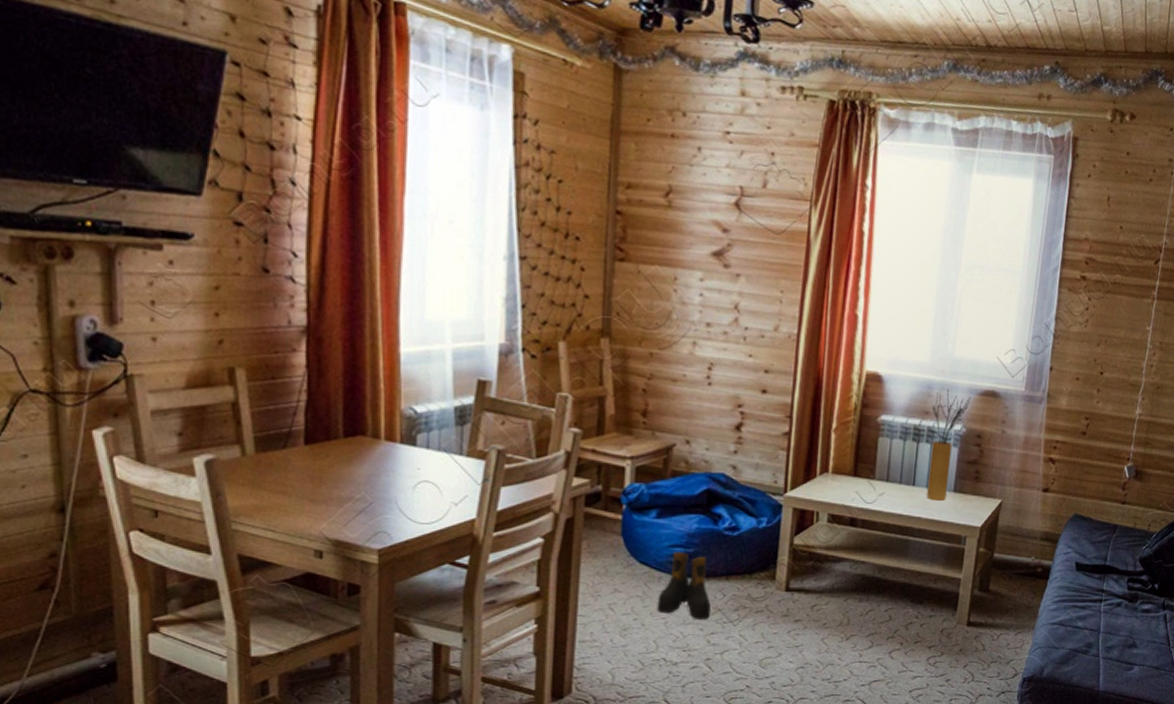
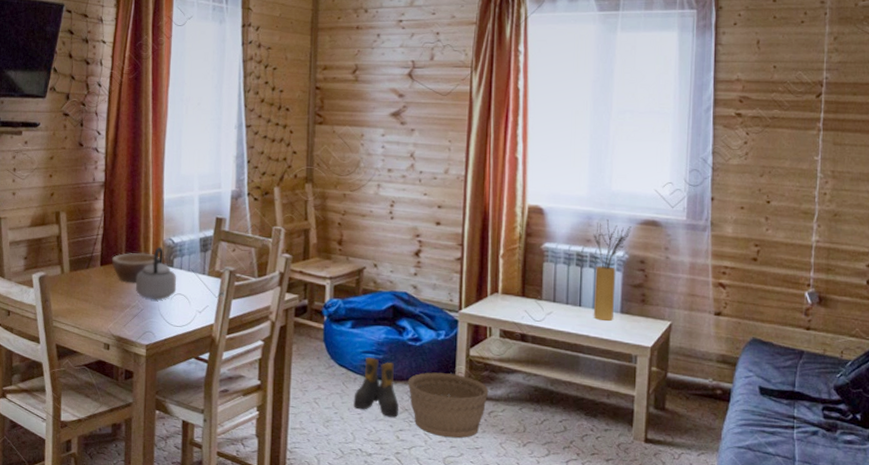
bowl: none [321,426,395,468] -> present [111,252,159,283]
teapot: none [359,418,422,489] -> present [135,247,177,300]
basket: none [722,565,813,637] -> present [408,372,489,438]

